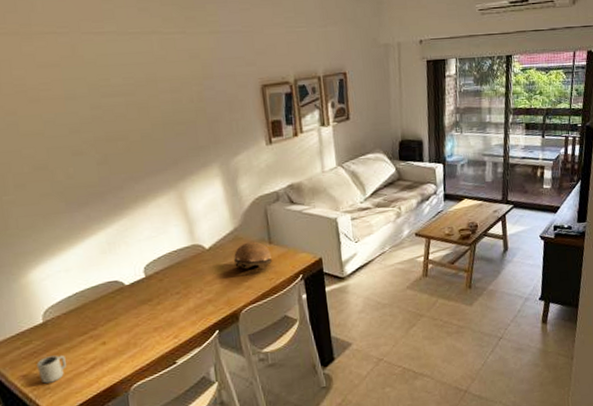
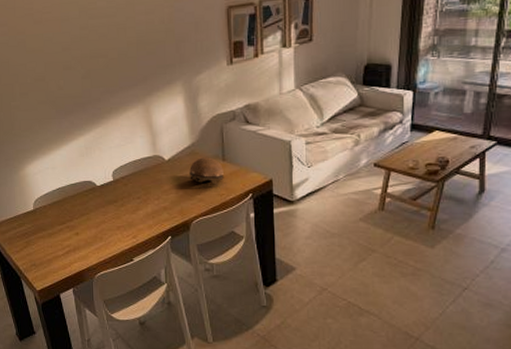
cup: present [36,355,67,384] -> none [27,238,49,261]

